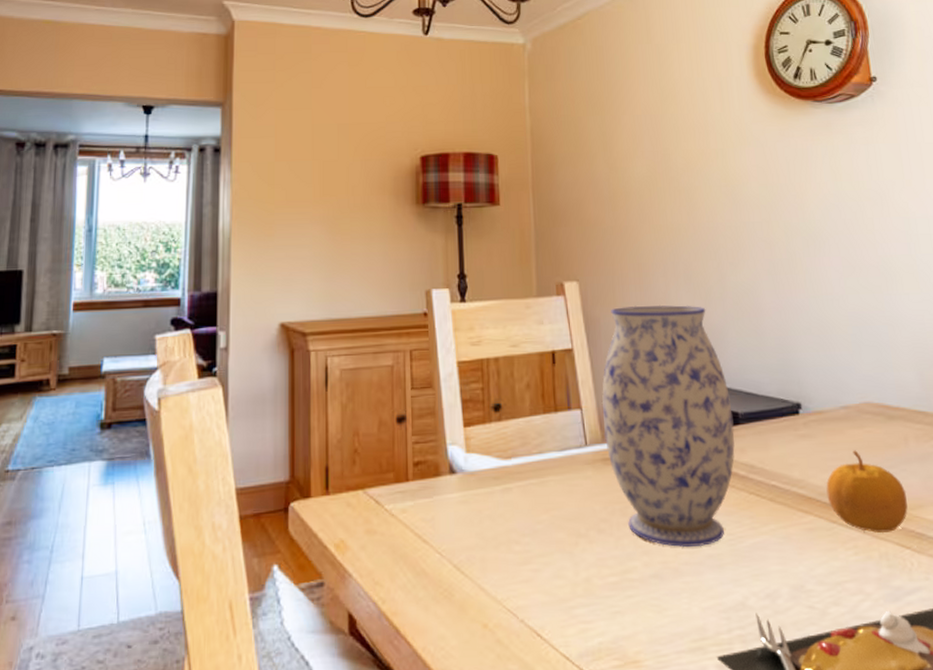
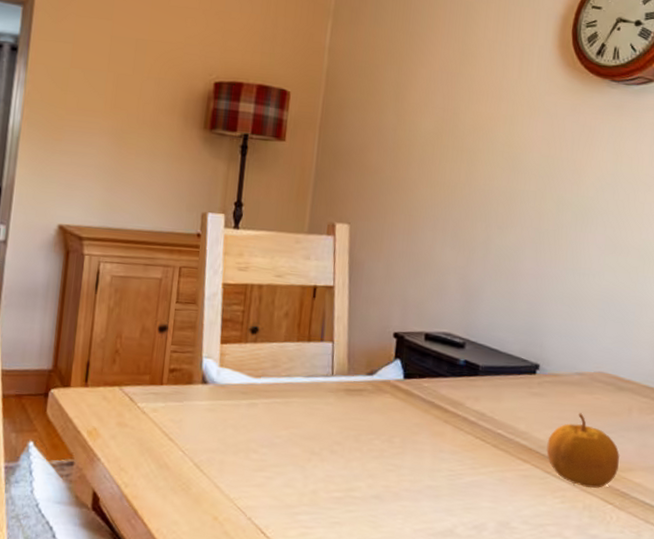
vase: present [601,304,735,548] -> none [350,254,474,477]

